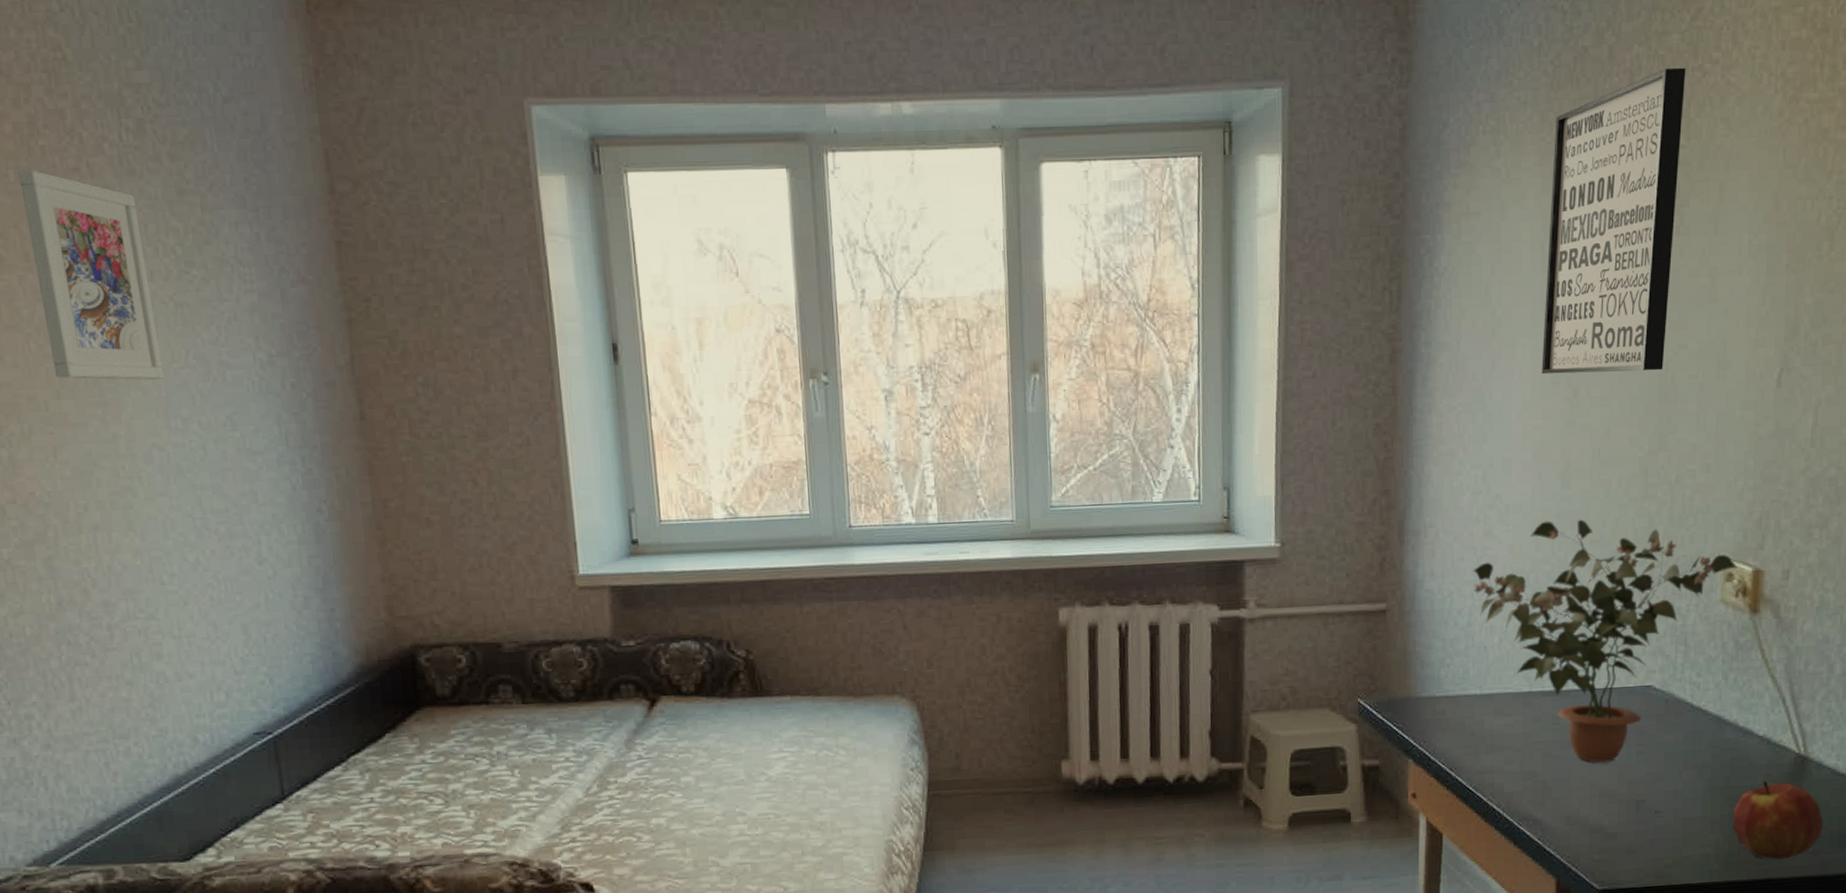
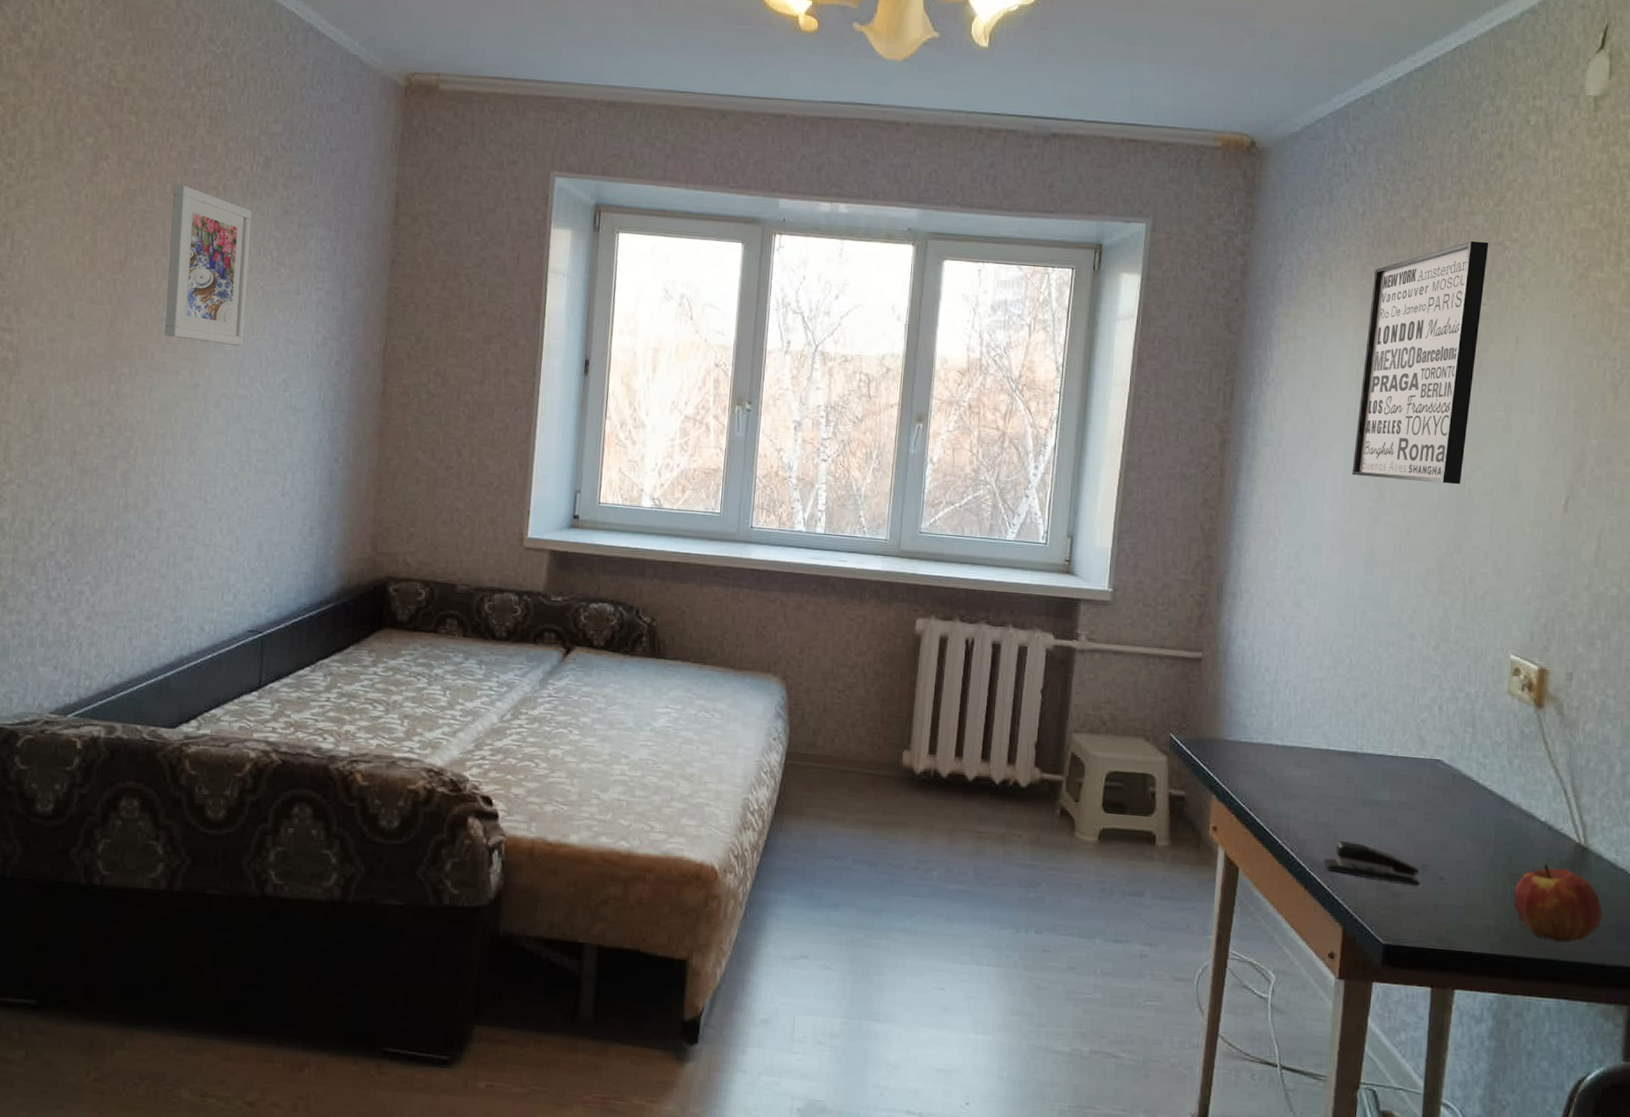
potted plant: present [1472,519,1738,763] -> none [1281,600,1524,825]
stapler: none [1531,787,1635,825] -> present [1323,840,1420,886]

